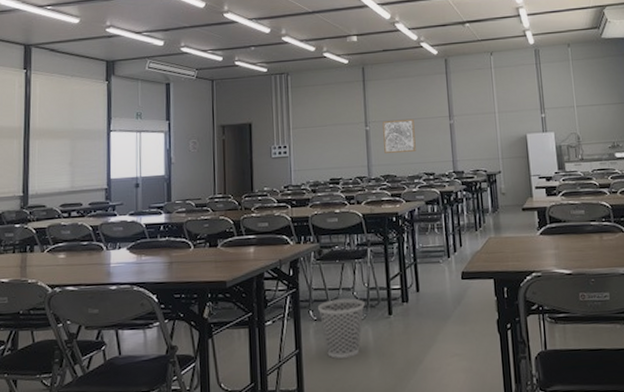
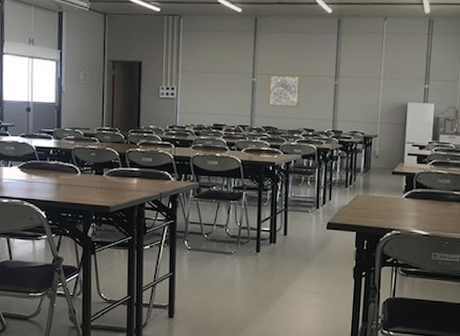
wastebasket: present [318,298,365,359] -> none [193,233,236,284]

